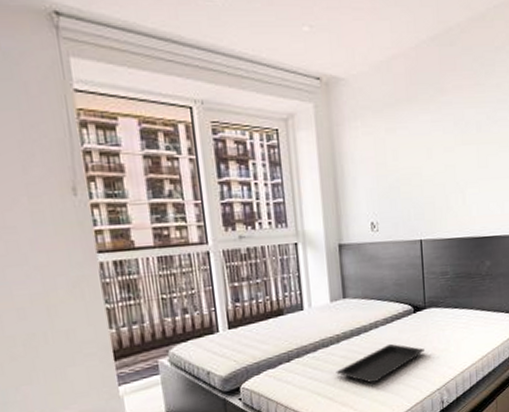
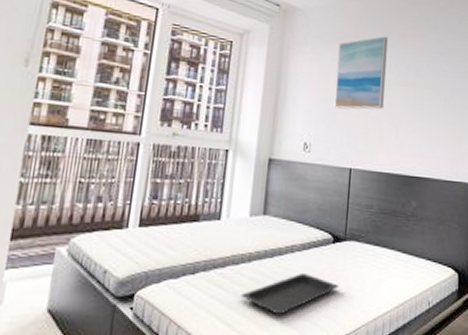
wall art: none [391,93,447,183] -> present [334,36,388,110]

